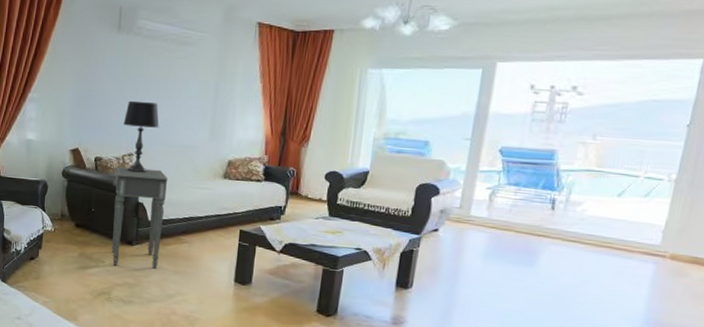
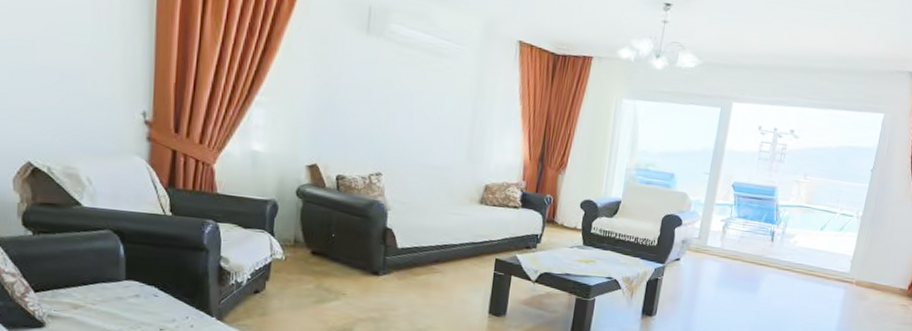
side table: present [111,166,168,269] -> none [354,186,421,301]
table lamp: present [123,100,159,173] -> none [370,113,412,196]

